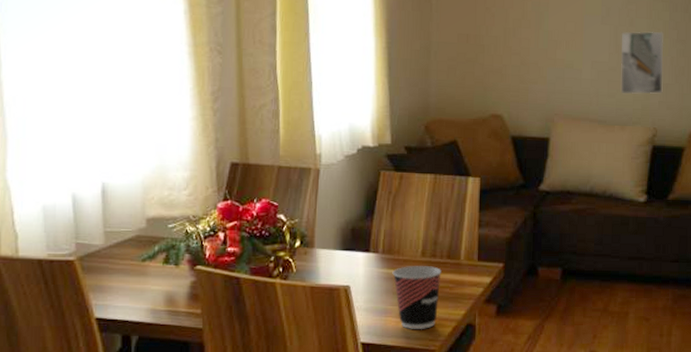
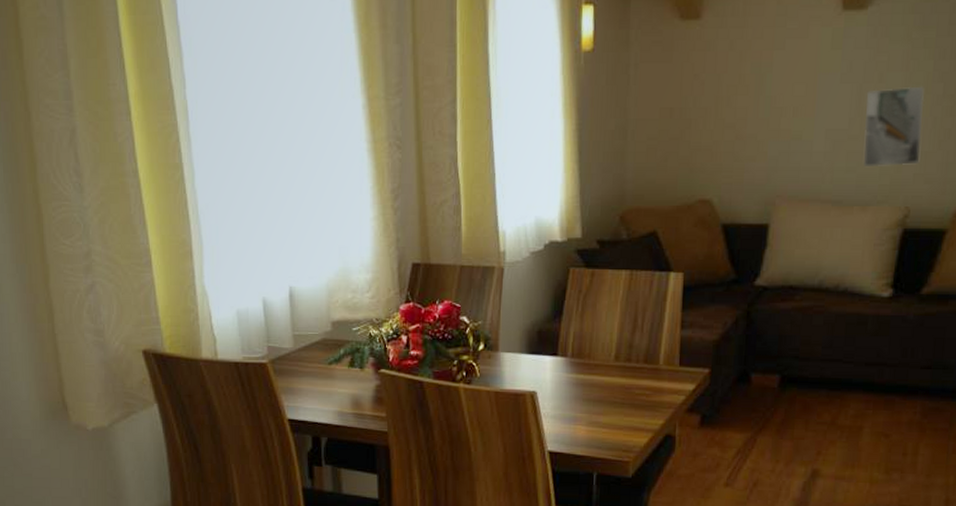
cup: present [392,266,442,330] -> none [582,371,637,440]

